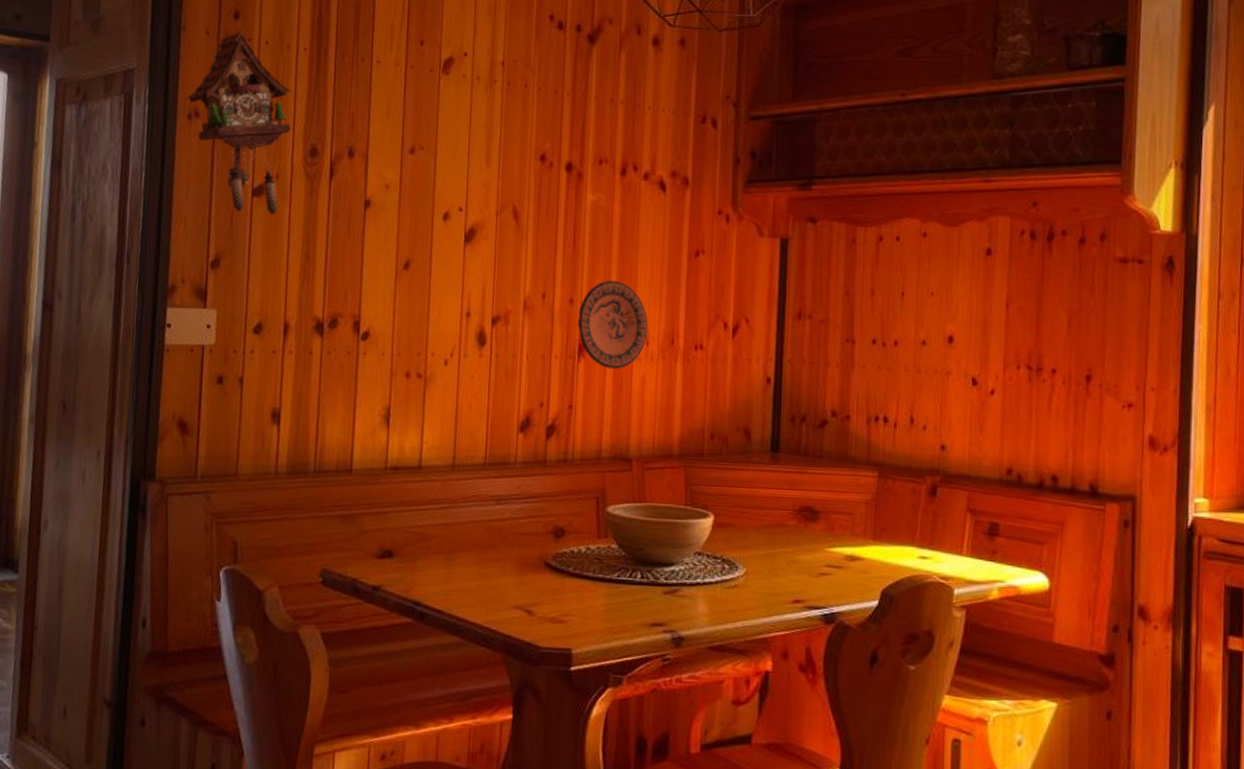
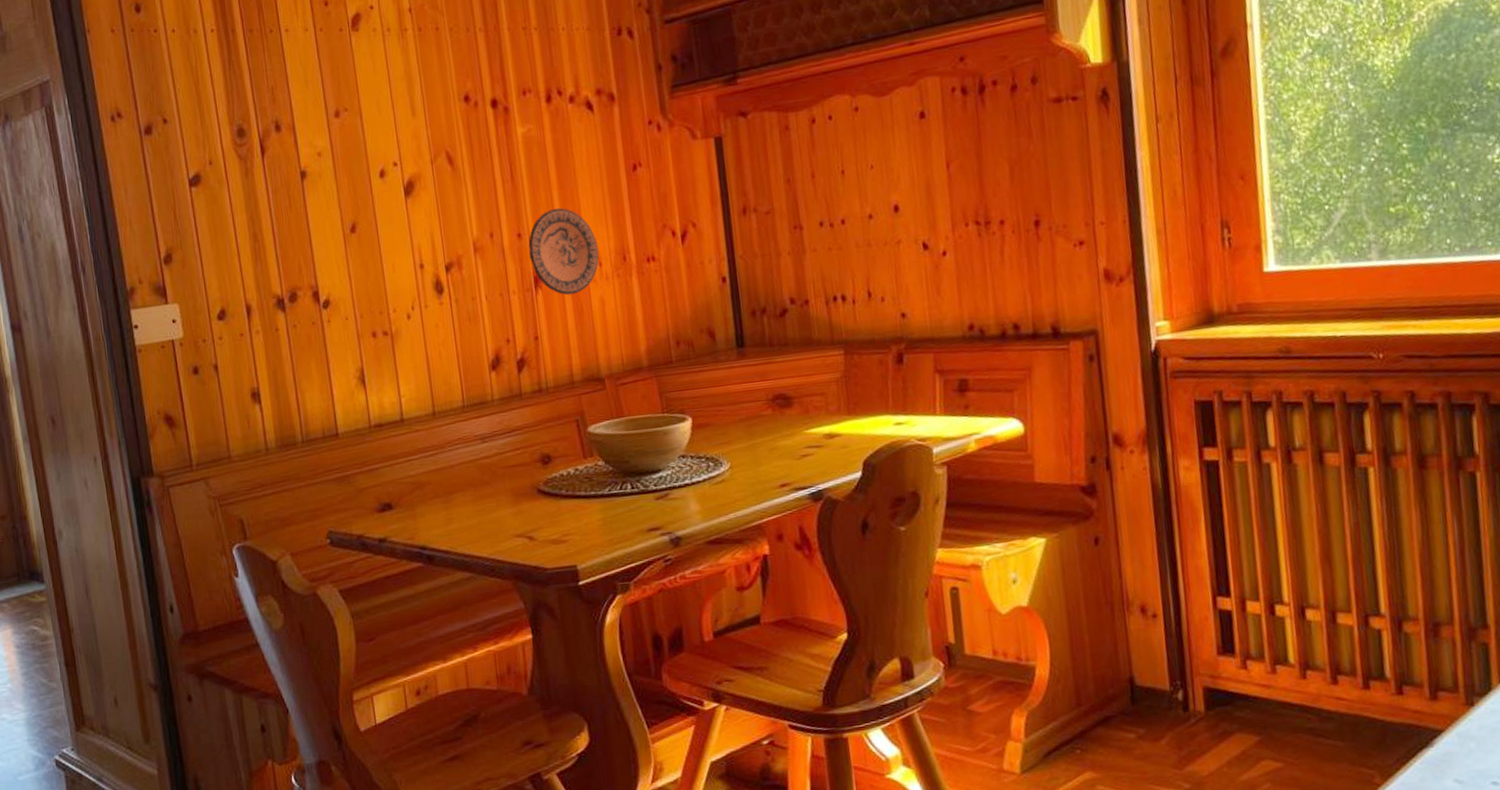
cuckoo clock: present [184,32,292,215] -> none [104,24,218,205]

